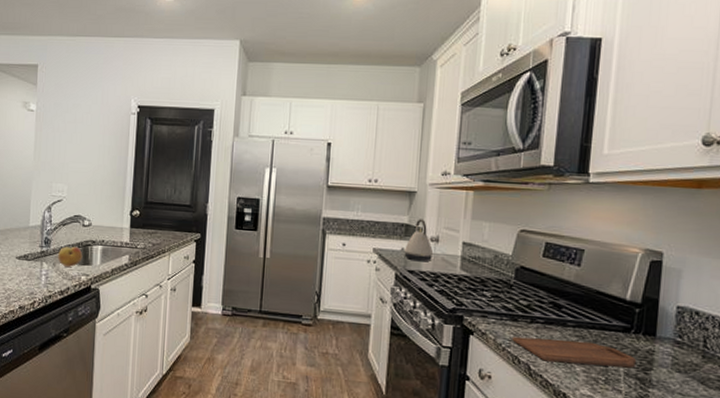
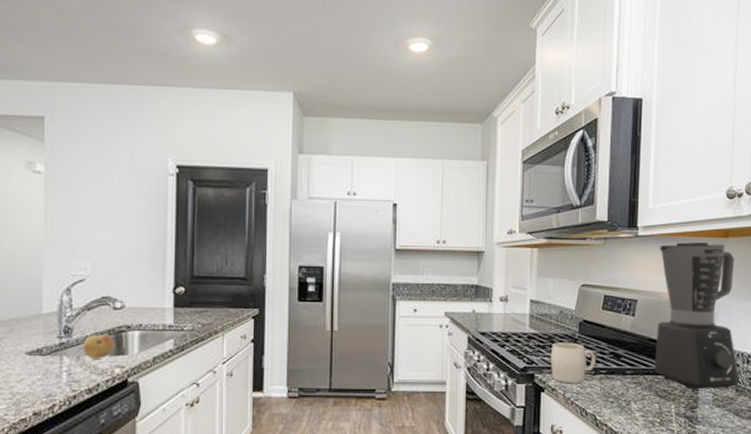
kettle: present [404,219,434,262] -> none [475,279,504,323]
mug: none [481,286,533,331] -> present [550,342,595,384]
cutting board: present [512,336,637,368] -> none [579,387,685,410]
blender: none [601,191,708,354] -> present [655,242,739,390]

